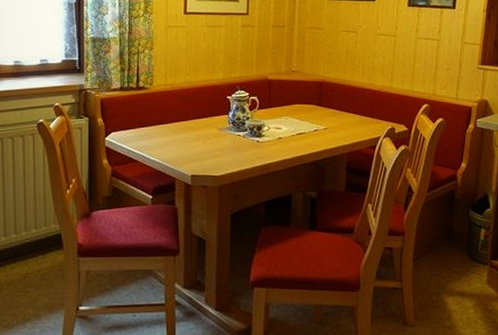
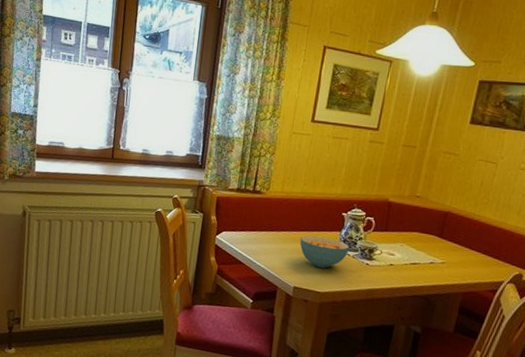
cereal bowl: none [190,122,240,152] -> present [299,235,350,268]

